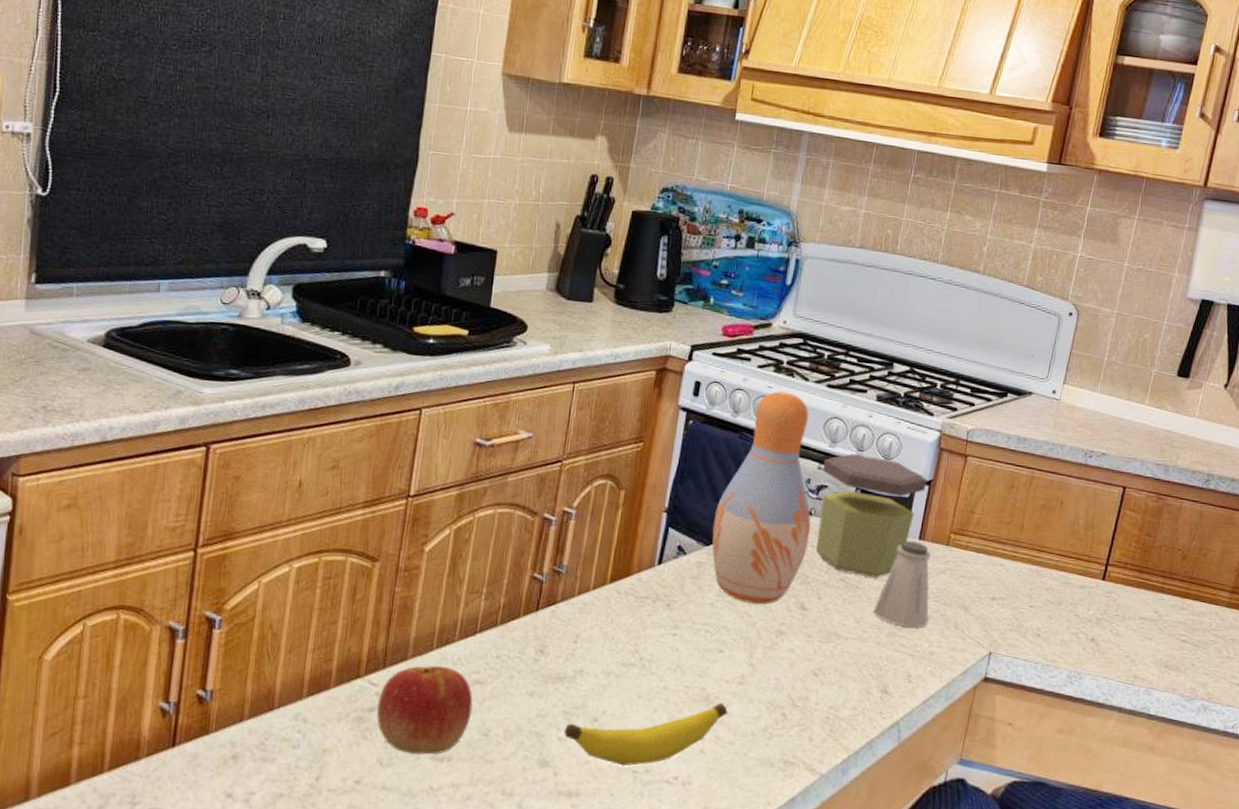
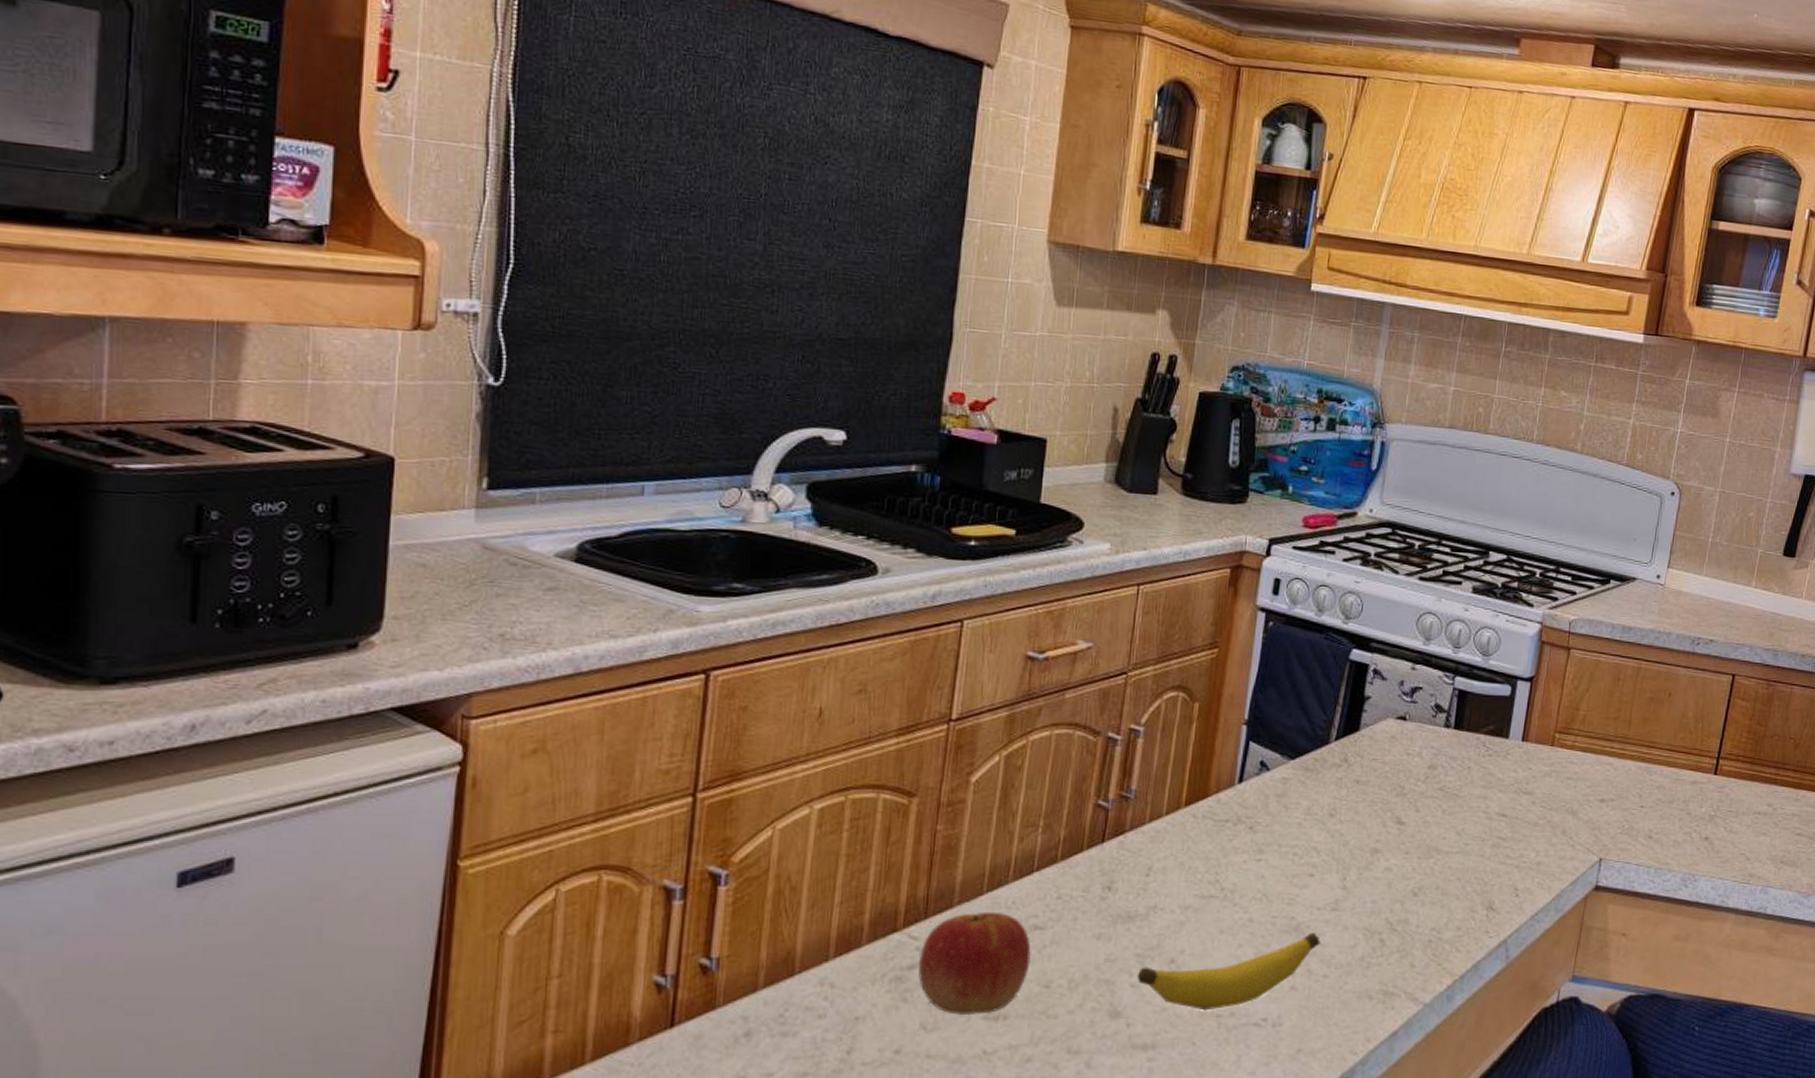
vase: present [712,391,811,605] -> none [1297,586,1406,822]
jar: present [816,453,927,578] -> none [1412,651,1529,785]
saltshaker: present [873,540,932,628] -> none [1475,742,1536,837]

